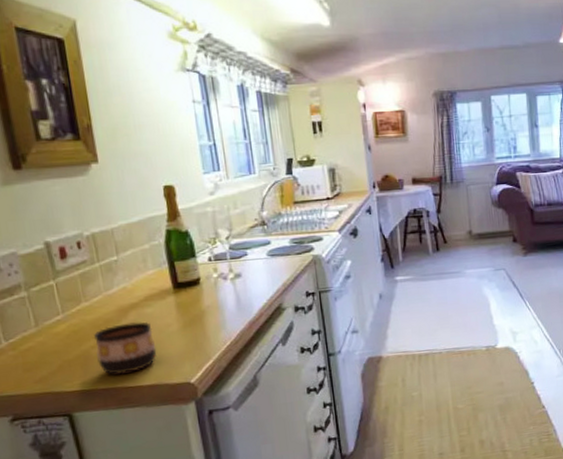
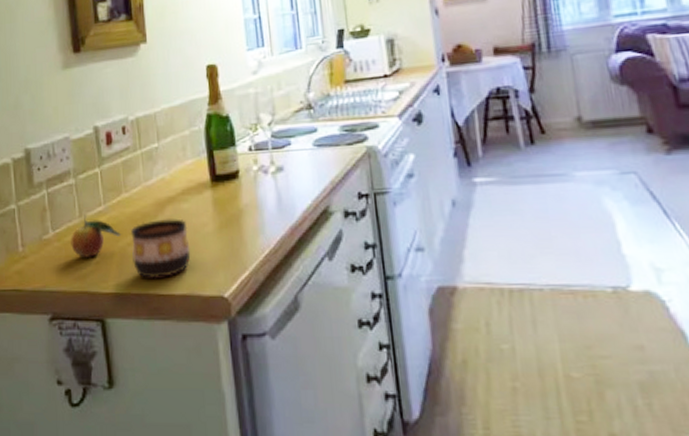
fruit: none [27,324,84,364] -> present [71,215,122,259]

